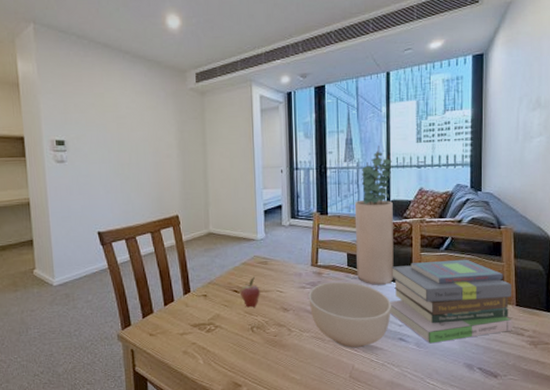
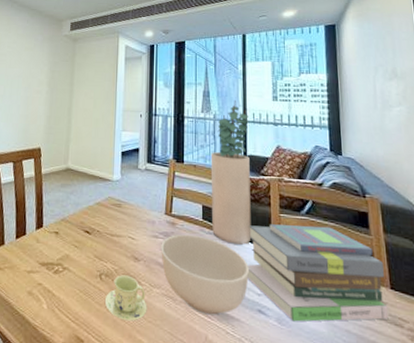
fruit: present [240,276,260,308] -> none [92,218,112,252]
cup and saucer: none [258,325,298,364] -> present [104,275,147,321]

